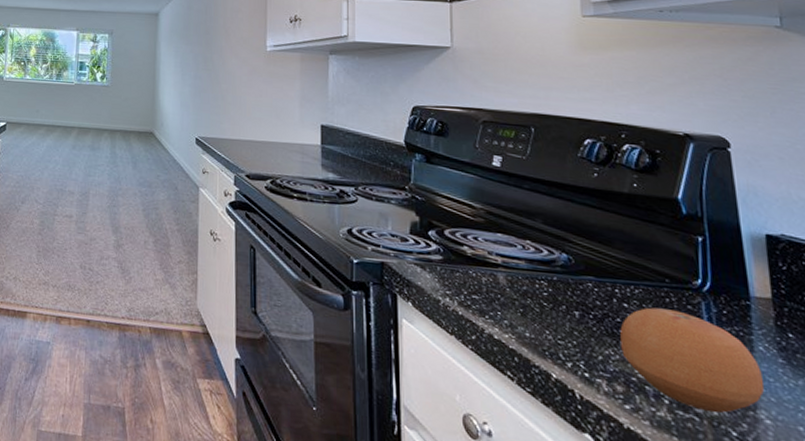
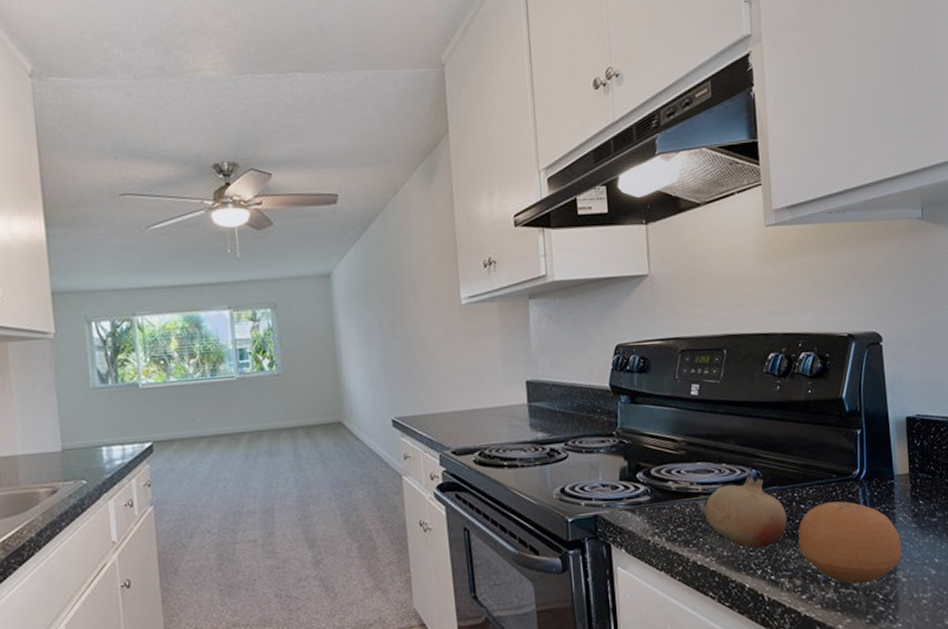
fruit: none [504,259,605,339] -> present [704,476,787,548]

